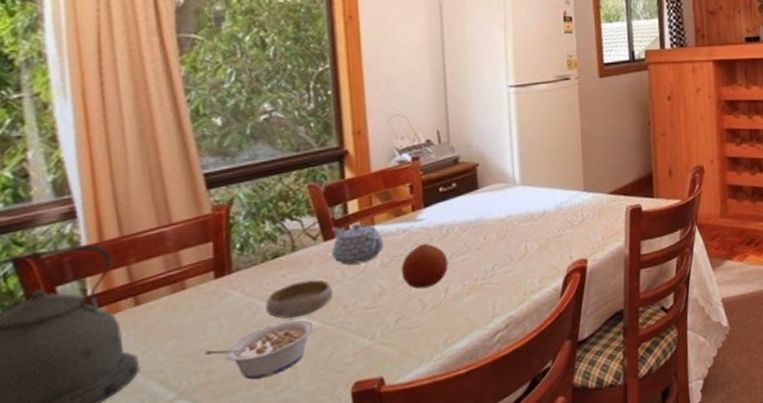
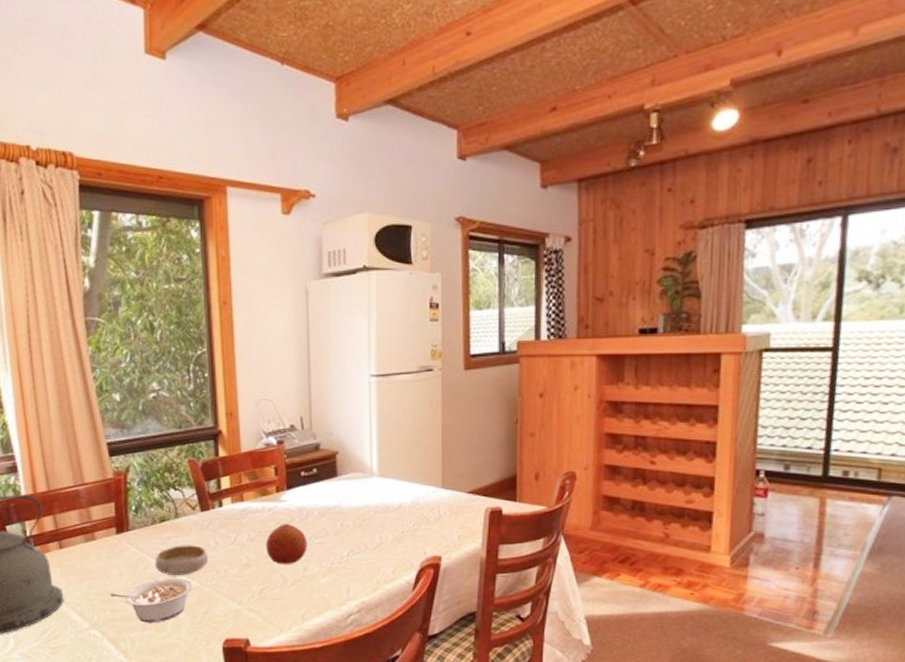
teapot: present [331,222,384,265] -> none [207,498,252,535]

